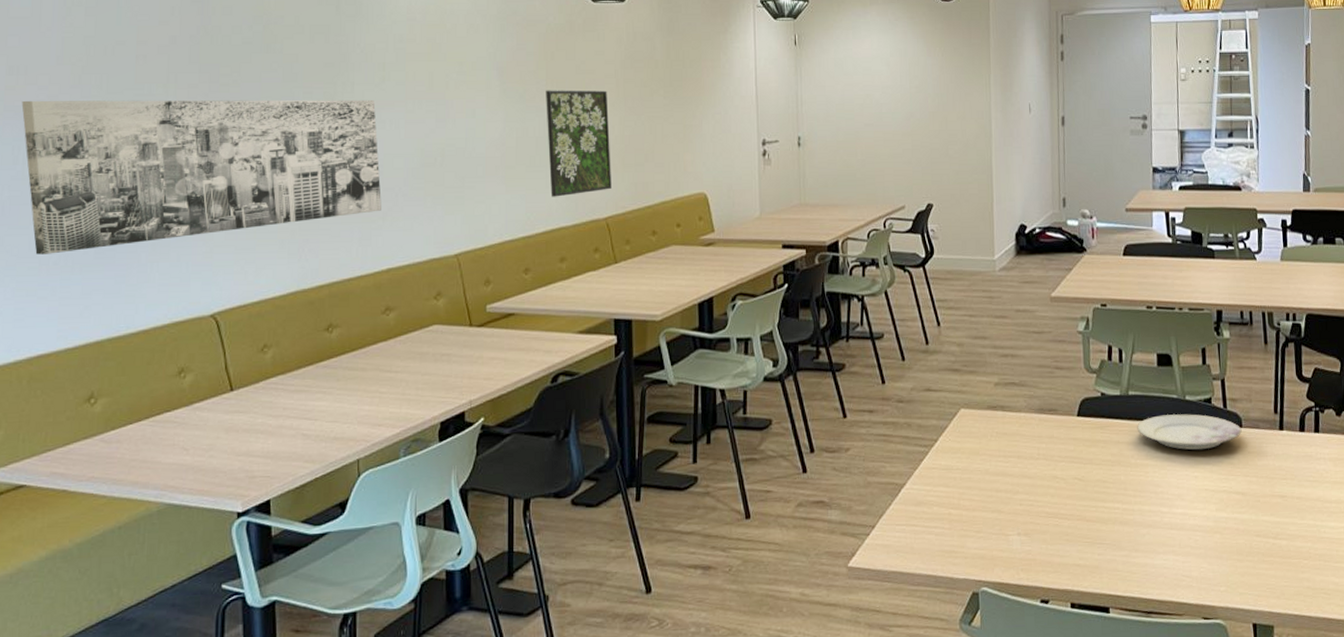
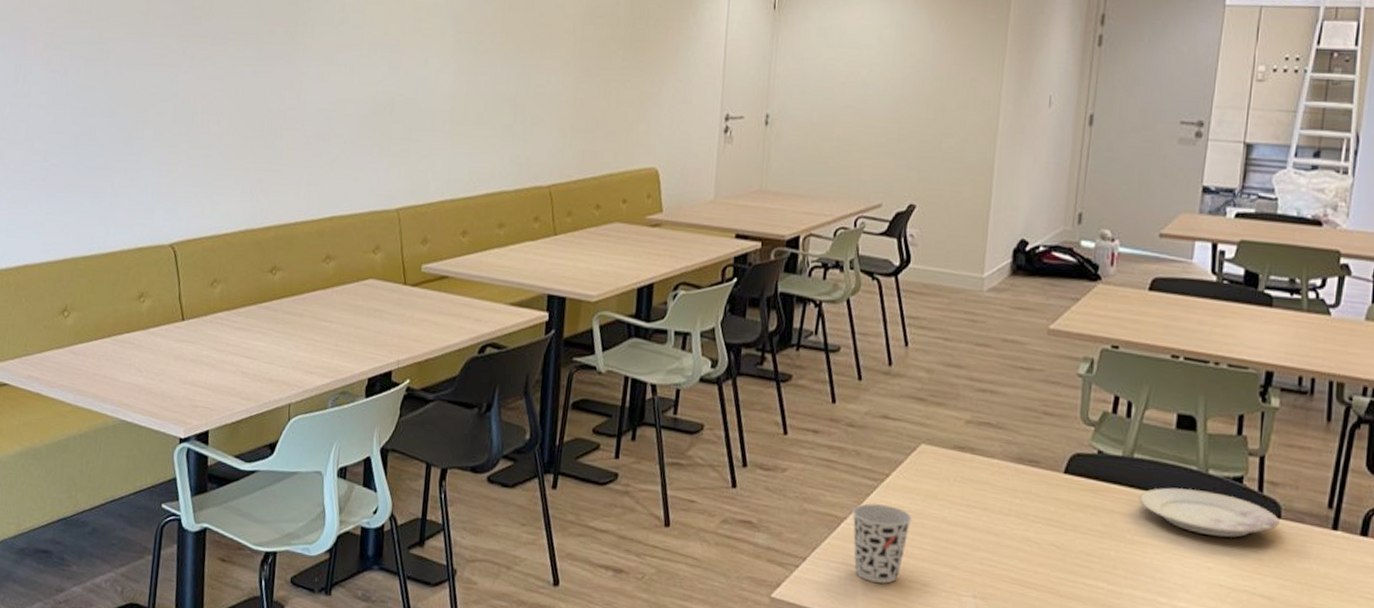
wall art: present [21,99,382,255] -> none [25,21,333,171]
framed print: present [546,90,611,197] -> none [495,43,563,159]
cup: none [910,467,960,538] -> present [852,503,912,584]

